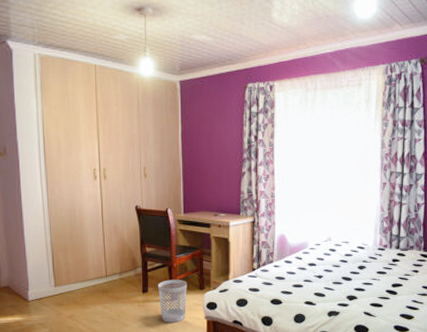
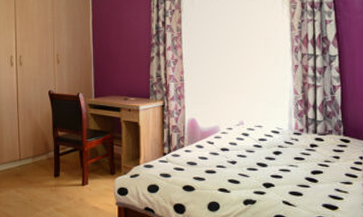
wastebasket: present [158,279,187,322] -> none [70,164,98,208]

